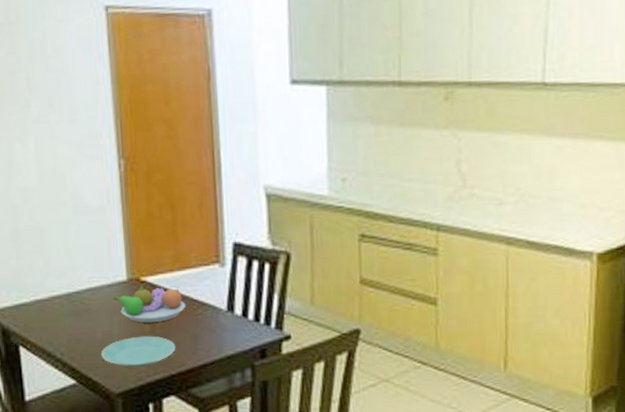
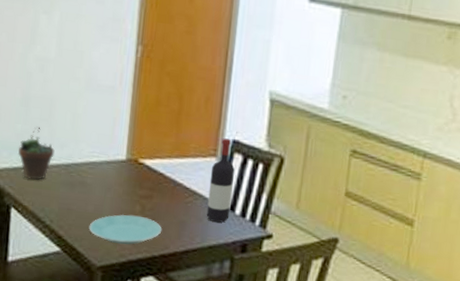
succulent plant: none [16,259,53,315] -> present [17,126,55,180]
fruit bowl: present [113,284,186,323] -> none [109,166,178,204]
wine bottle: none [216,242,243,331] -> present [206,138,236,223]

